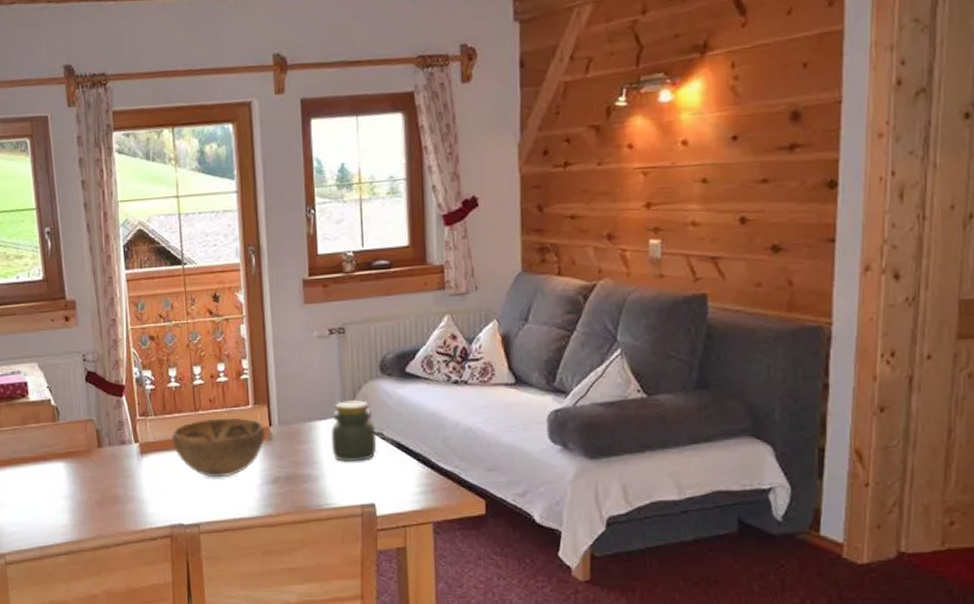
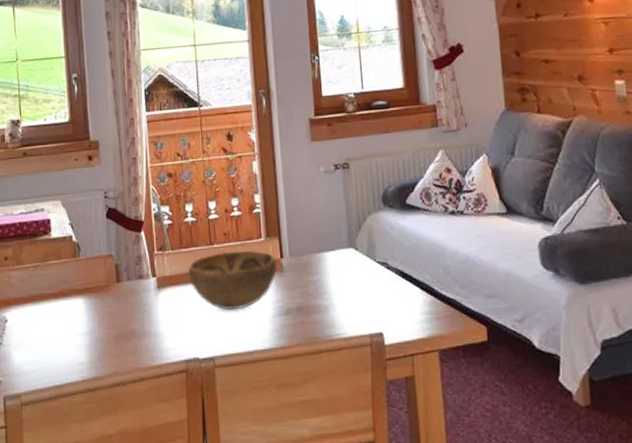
jar: present [331,400,377,461] -> none [339,231,383,291]

